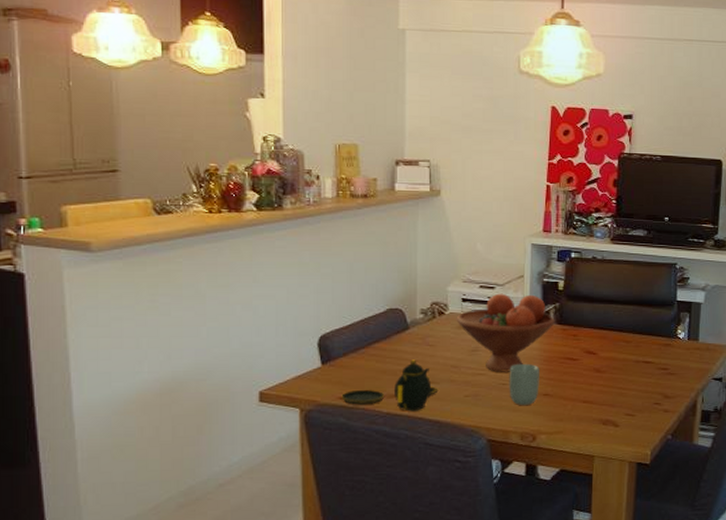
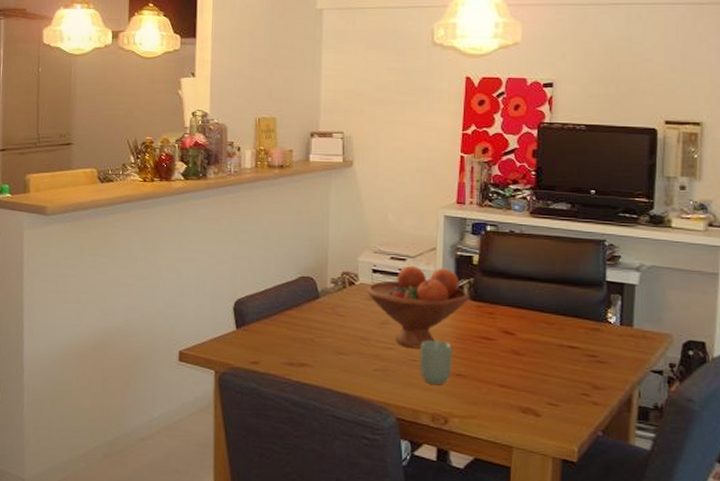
teapot: present [341,359,439,411] -> none [253,329,347,382]

